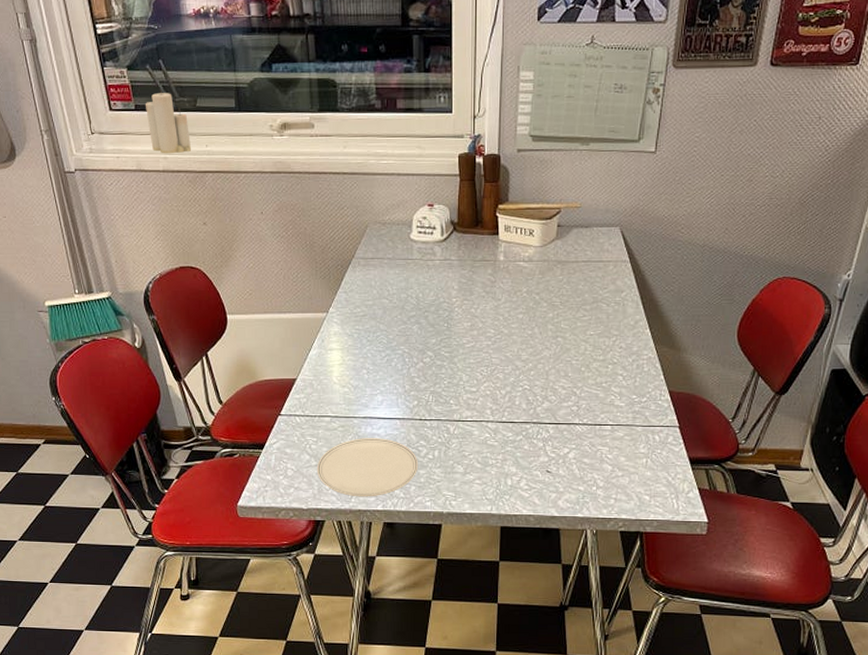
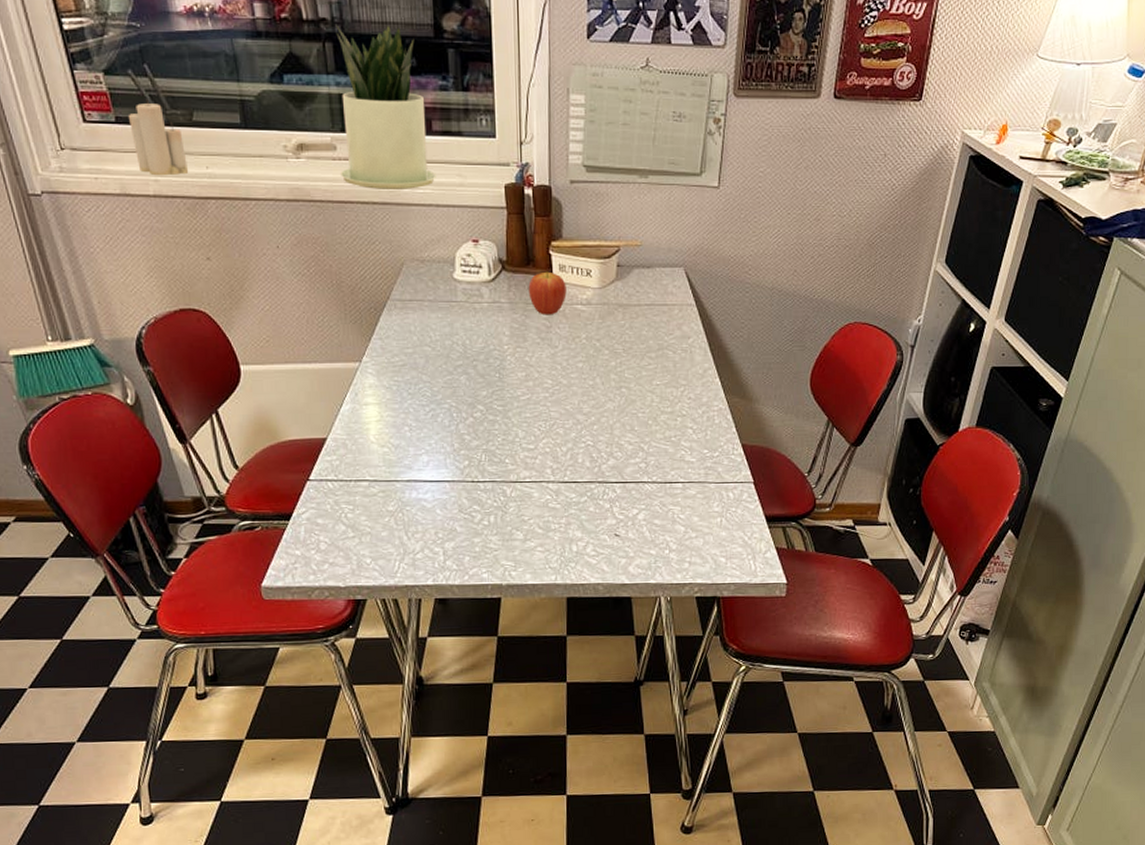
planter: none [316,18,399,162] -> present [336,25,436,191]
plate: present [316,438,419,497] -> none [354,504,473,571]
fruit: none [476,232,511,271] -> present [528,271,567,315]

